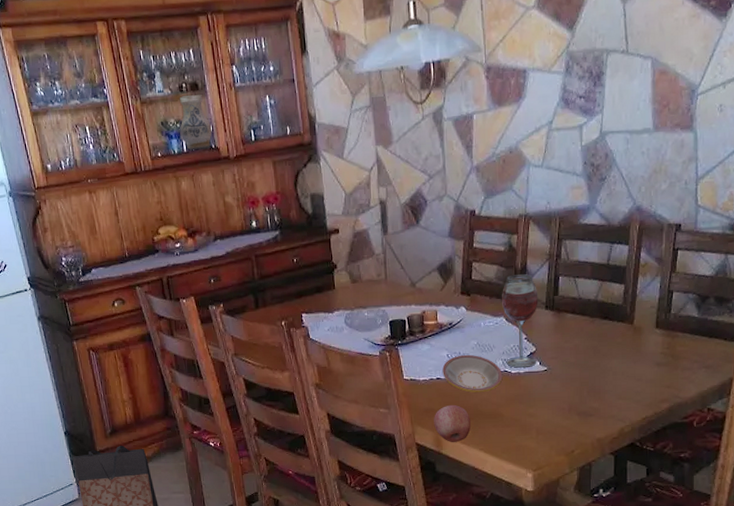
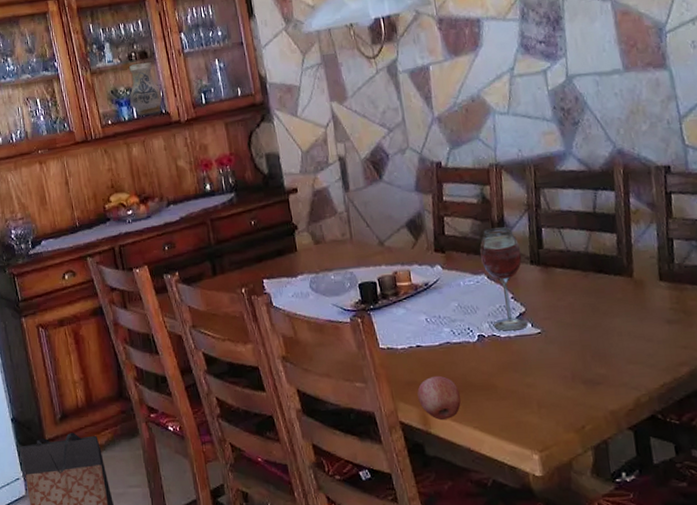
plate: present [442,354,503,392] -> none [422,318,492,361]

